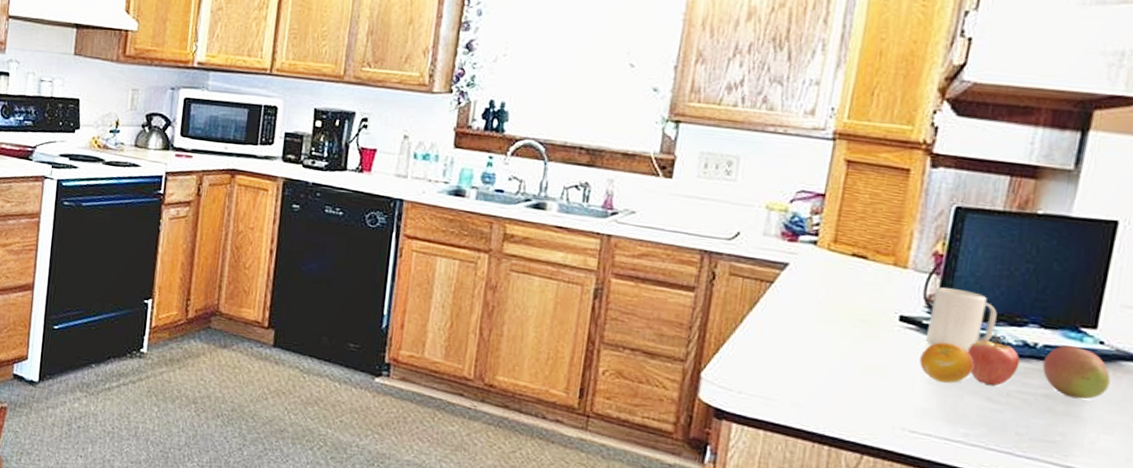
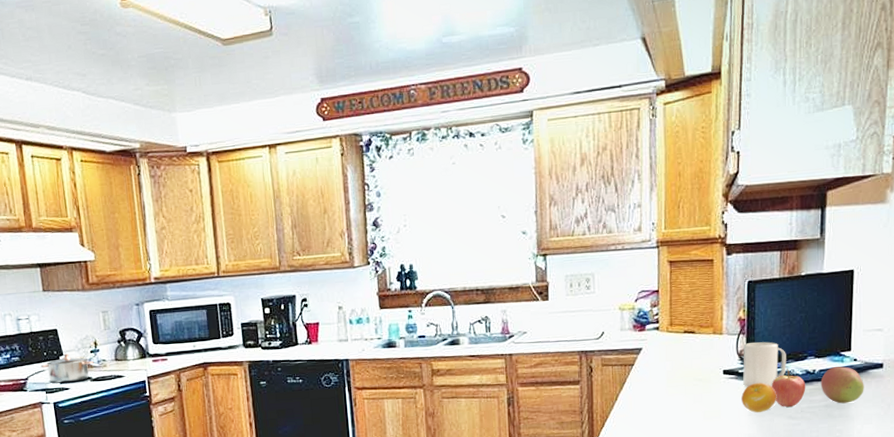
cooking pot: none [52,128,112,162] -> present [40,354,95,384]

